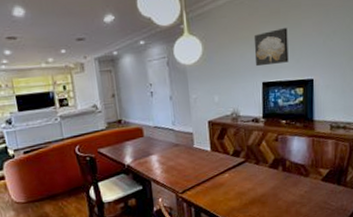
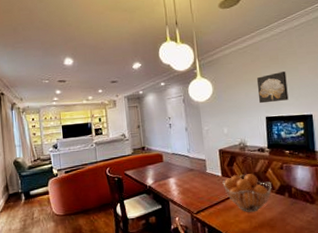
fruit basket: none [211,147,265,190] -> present [222,174,272,213]

